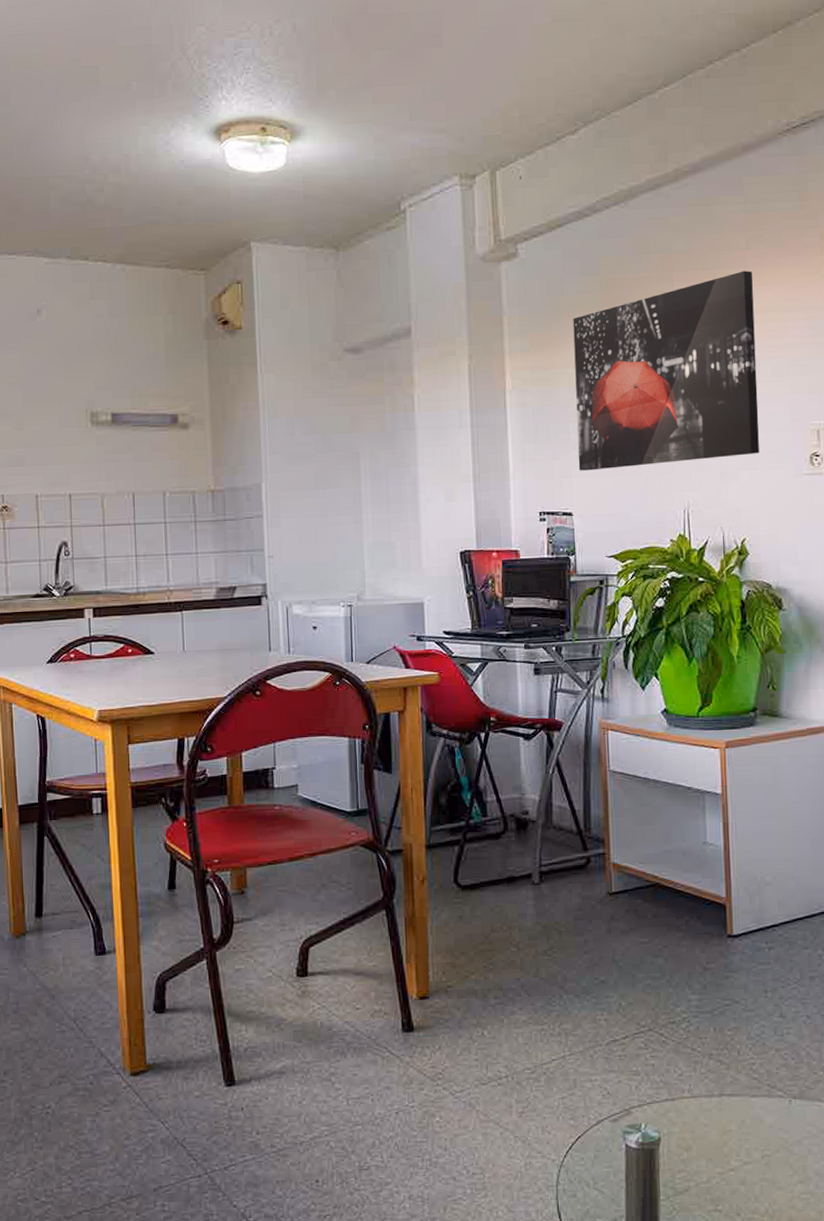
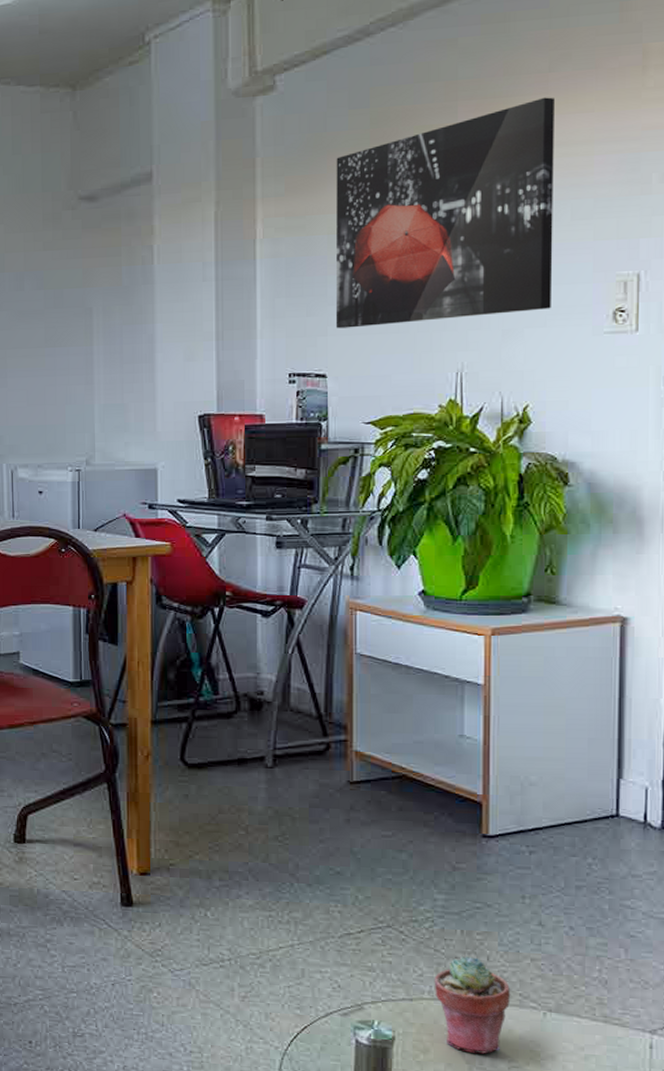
potted succulent: none [692,1052,760,1146] -> present [434,955,511,1054]

